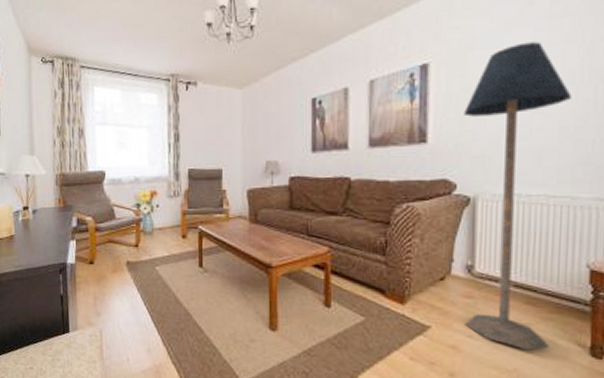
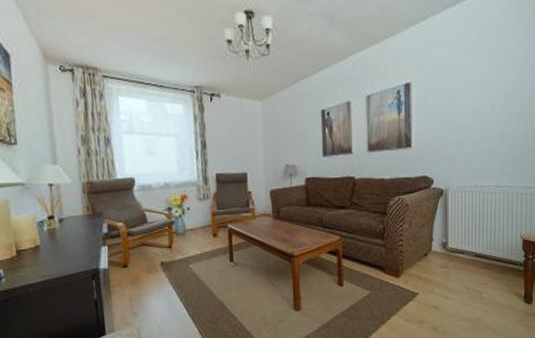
floor lamp: present [464,41,572,350] -> none [437,68,508,303]

